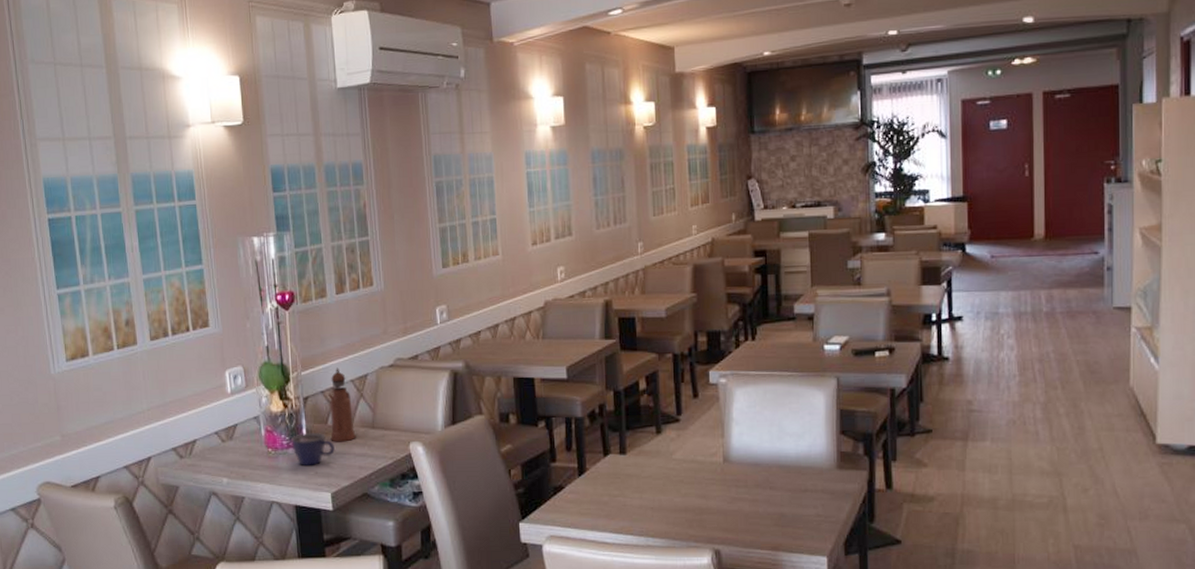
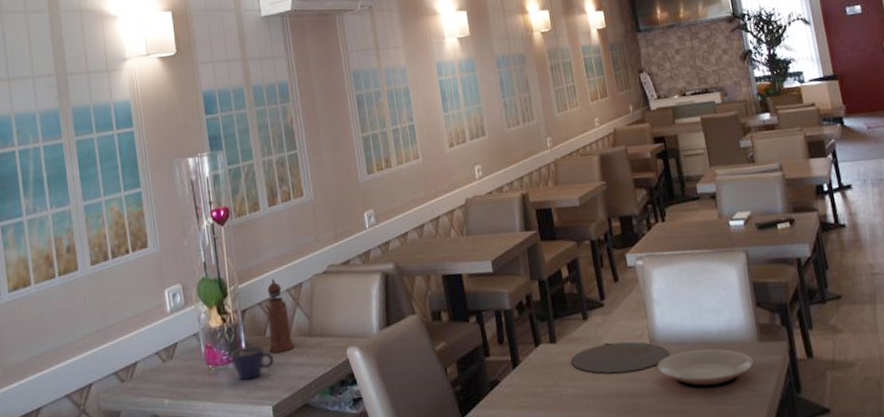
placemat: none [639,459,742,489] -> present [570,341,669,374]
plate: none [728,471,829,510] -> present [657,348,754,388]

